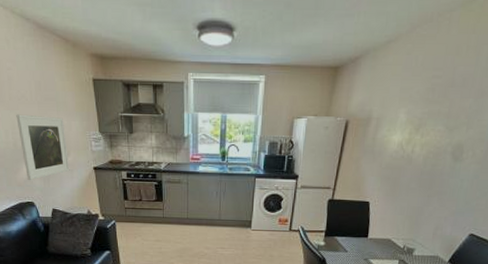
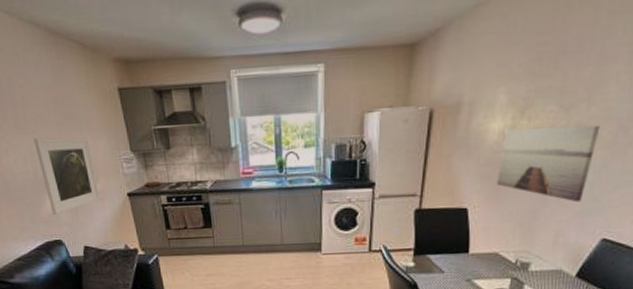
wall art: none [393,141,475,204] -> present [497,125,601,203]

